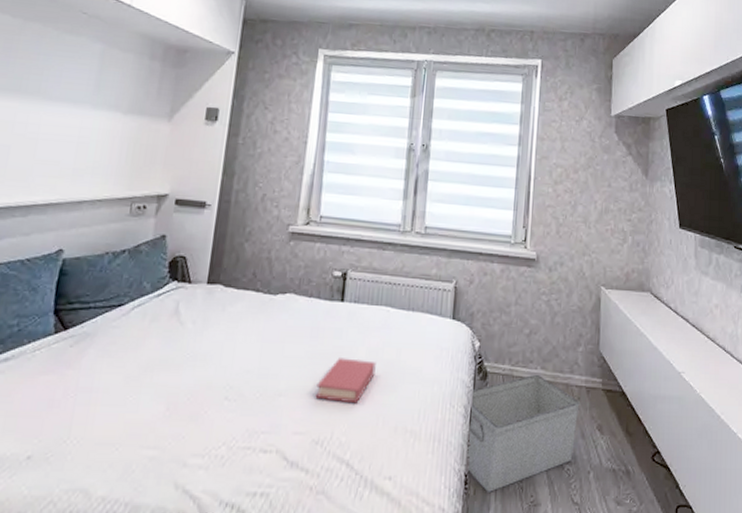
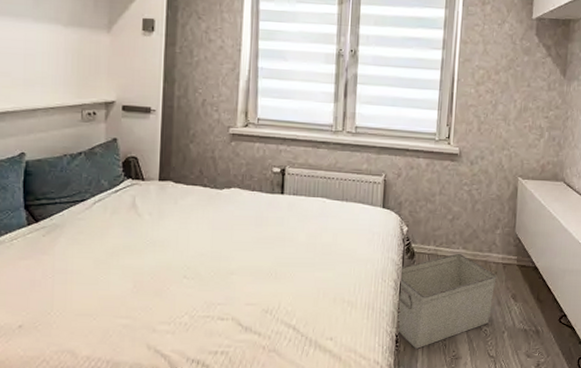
book: present [315,358,376,404] -> none [263,242,315,280]

